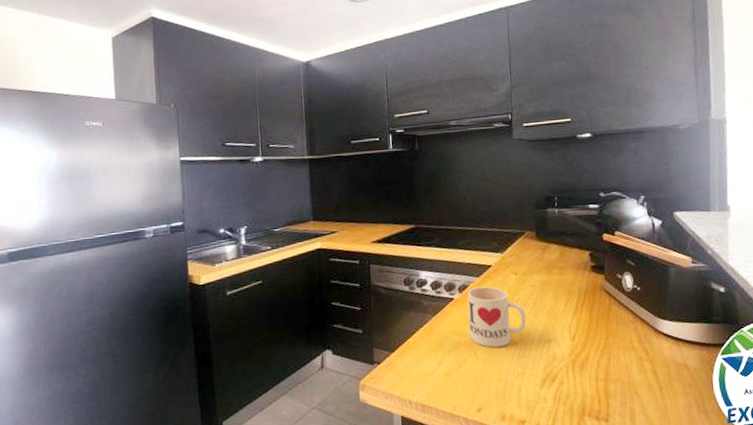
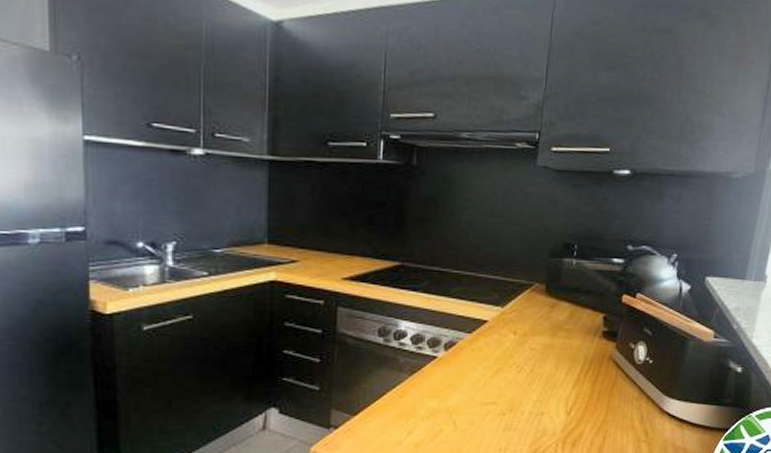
mug: present [467,286,527,348] -> none [450,345,520,417]

